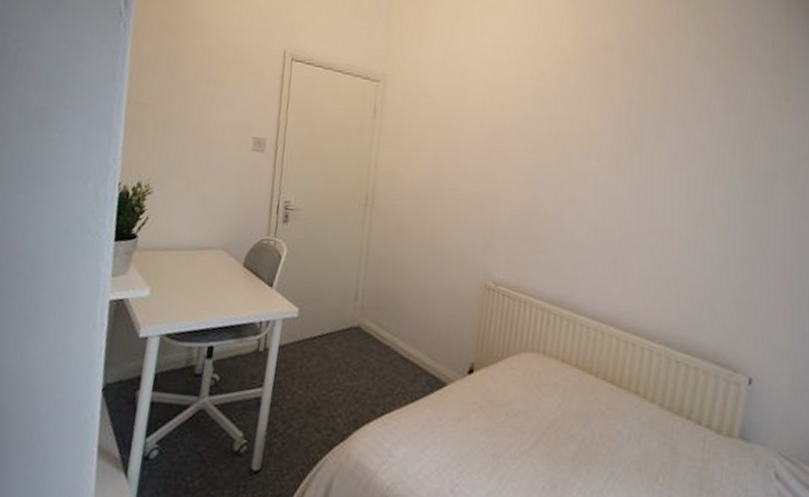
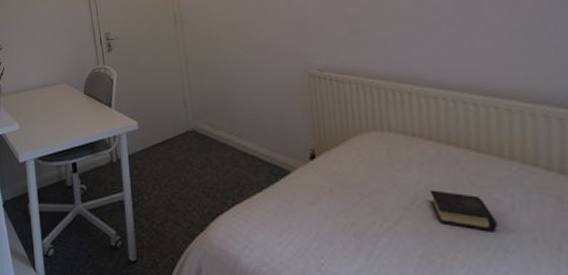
book: none [565,416,615,461] -> present [429,190,499,232]

